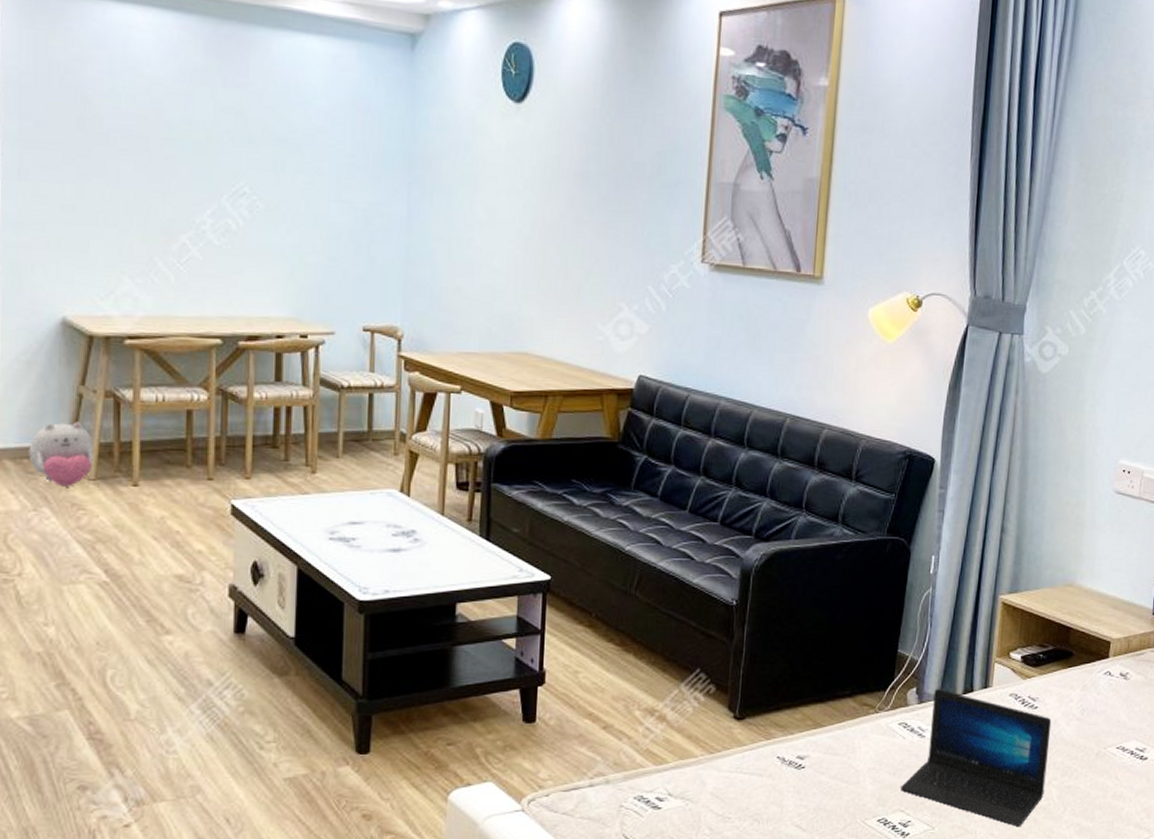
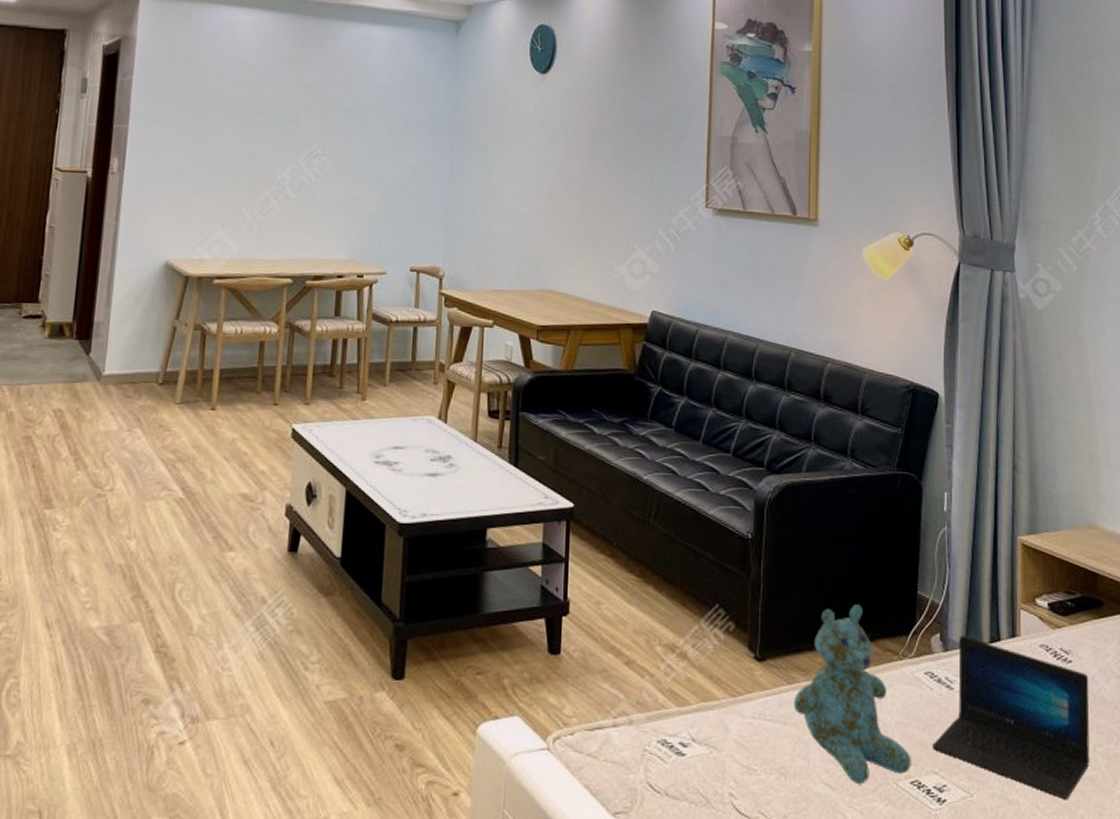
plush toy: present [28,422,93,487] -> none [128,351,182,410]
stuffed bear: none [770,664,880,825] -> present [793,604,912,785]

